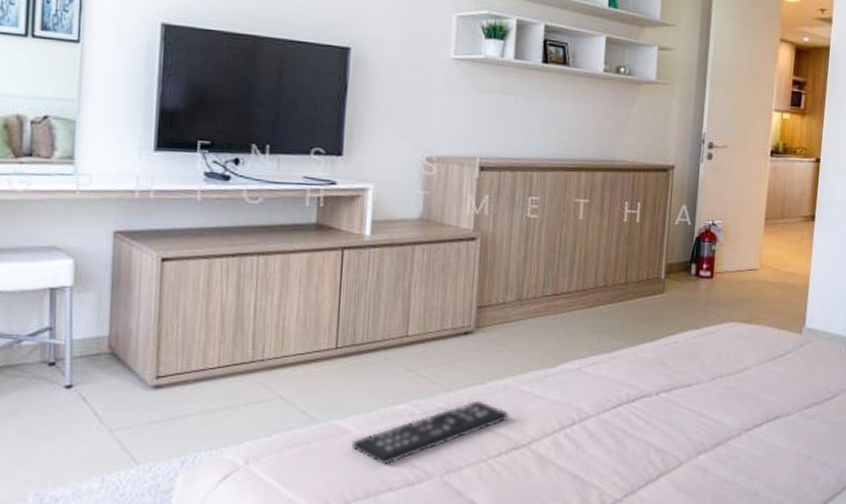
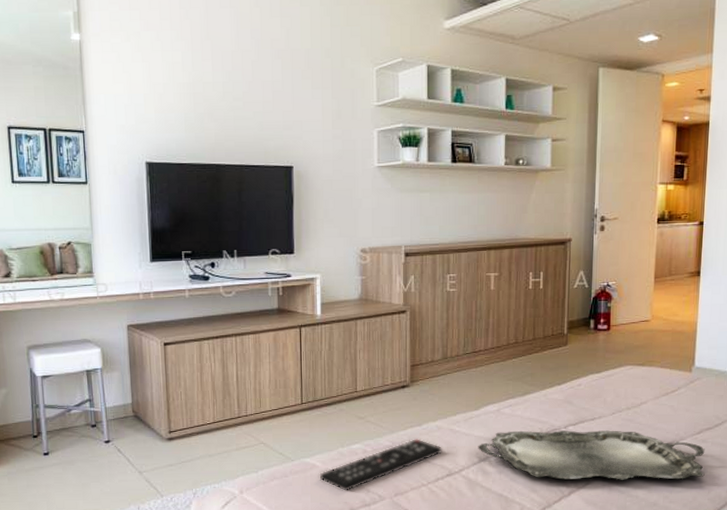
serving tray: none [552,395,814,464] -> present [478,430,705,480]

